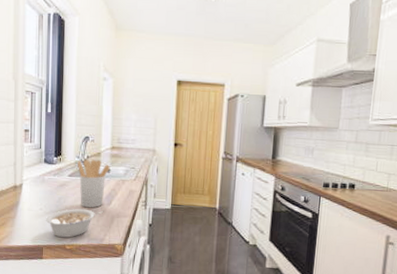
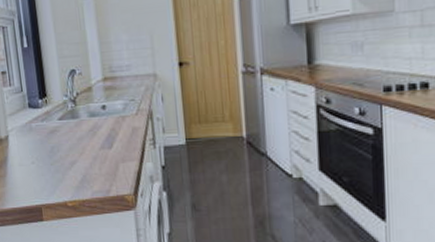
legume: present [46,208,104,238] -> none [40,156,106,194]
utensil holder: present [77,159,111,208] -> none [66,95,106,155]

